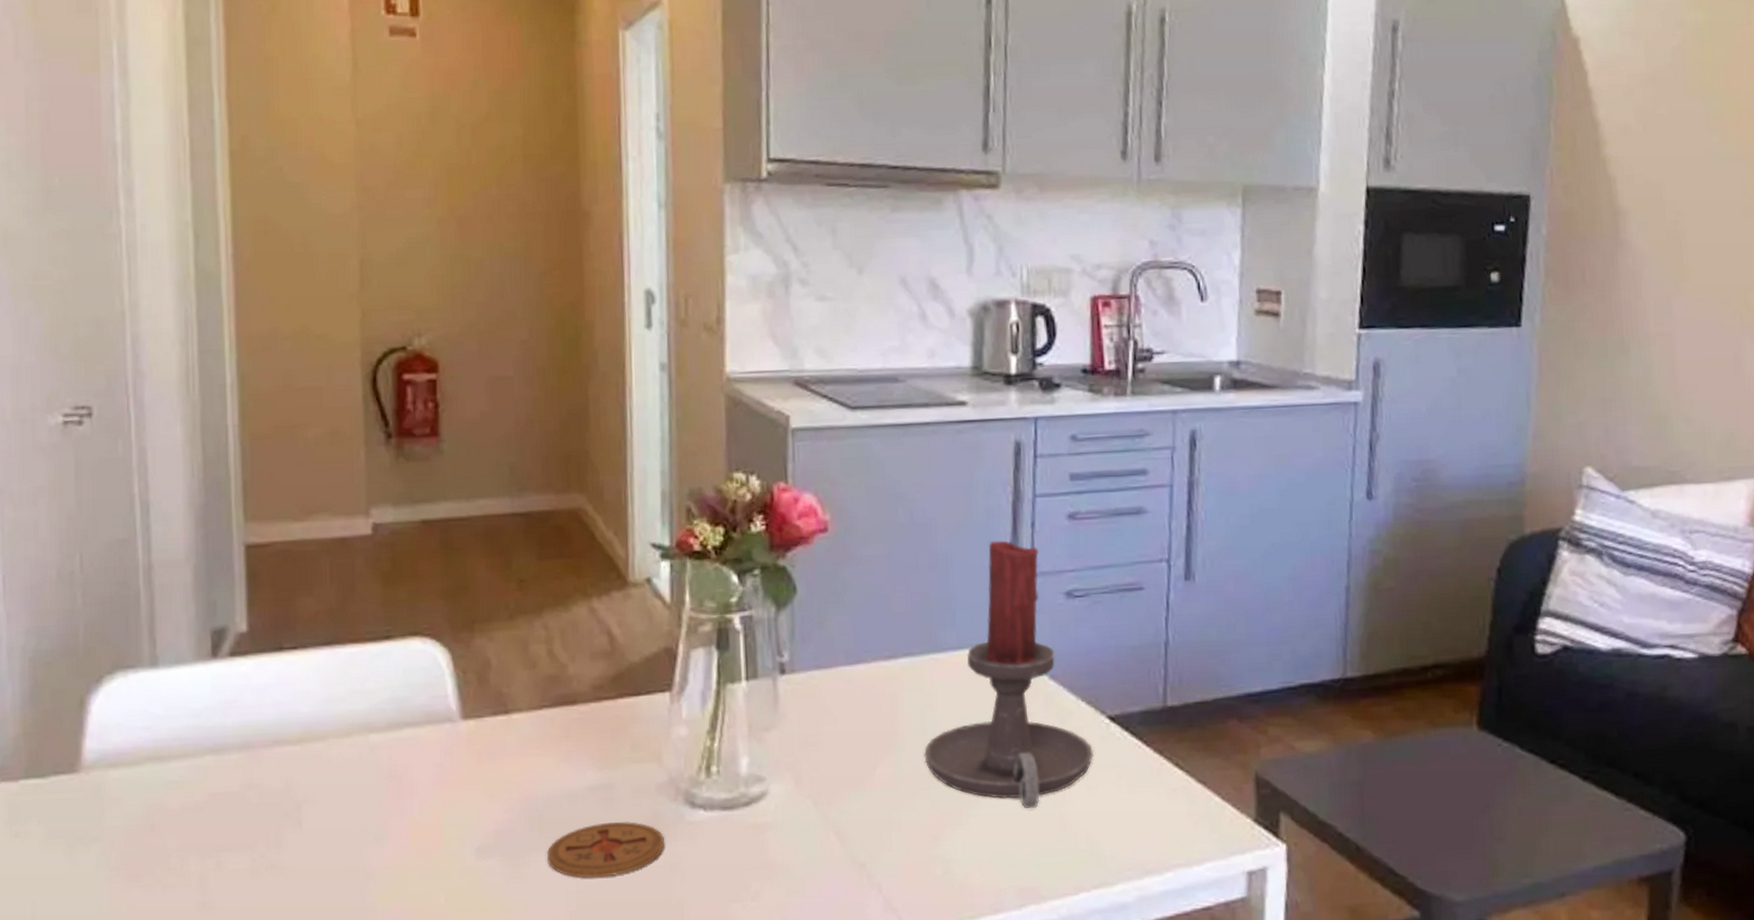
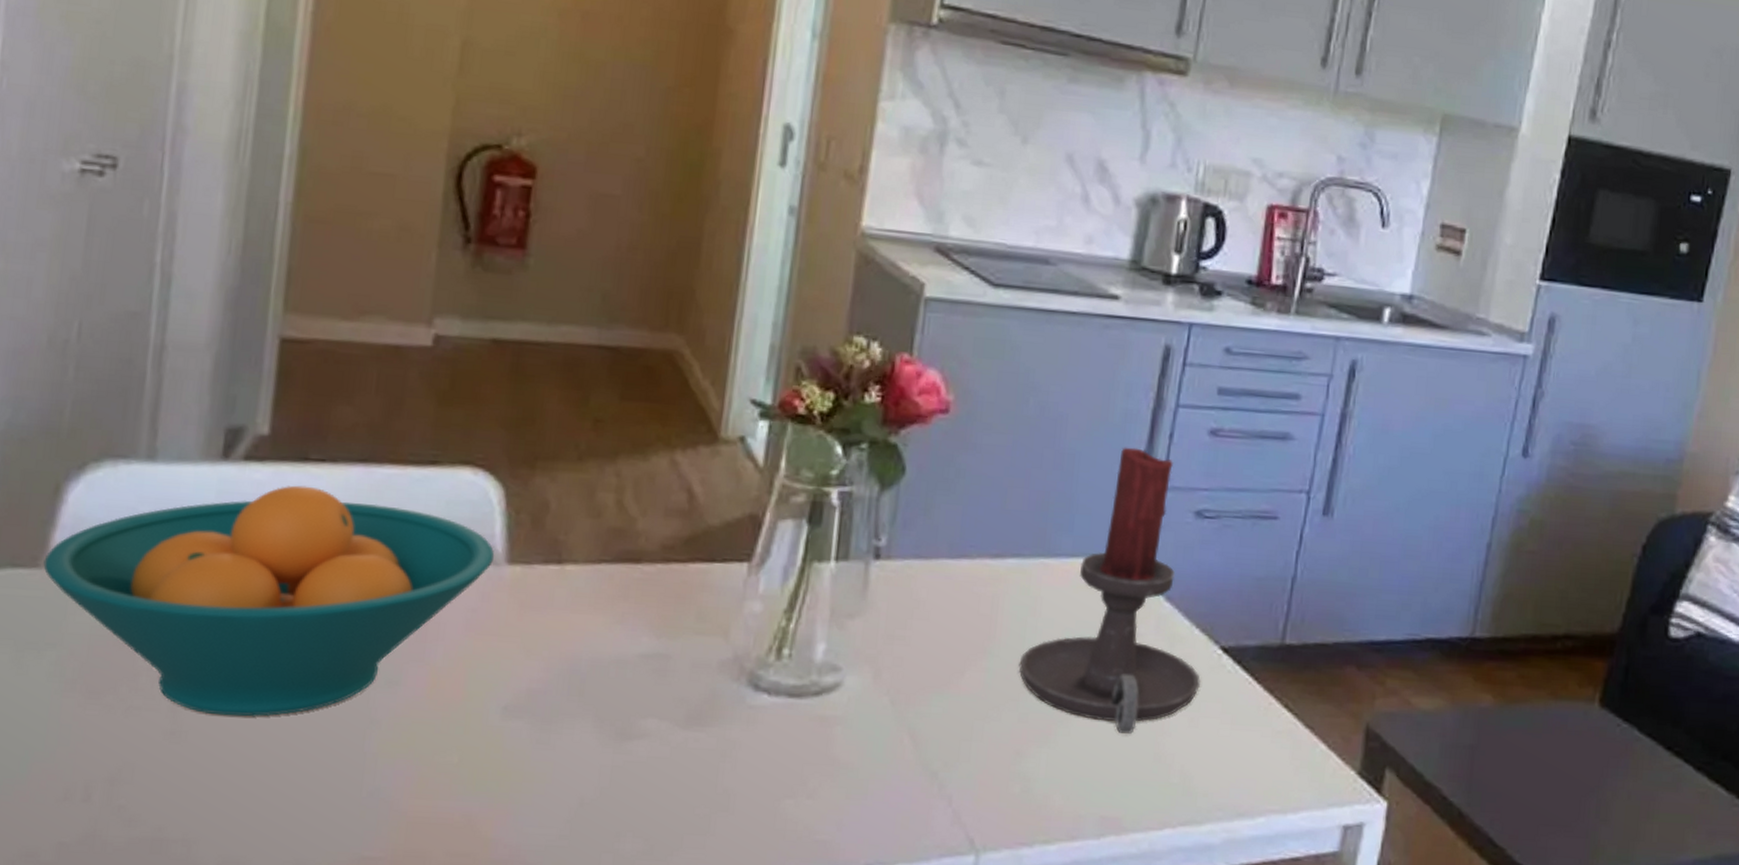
fruit bowl: none [79,672,451,884] -> present [43,485,495,717]
coaster: present [547,821,664,878] -> none [583,695,719,755]

